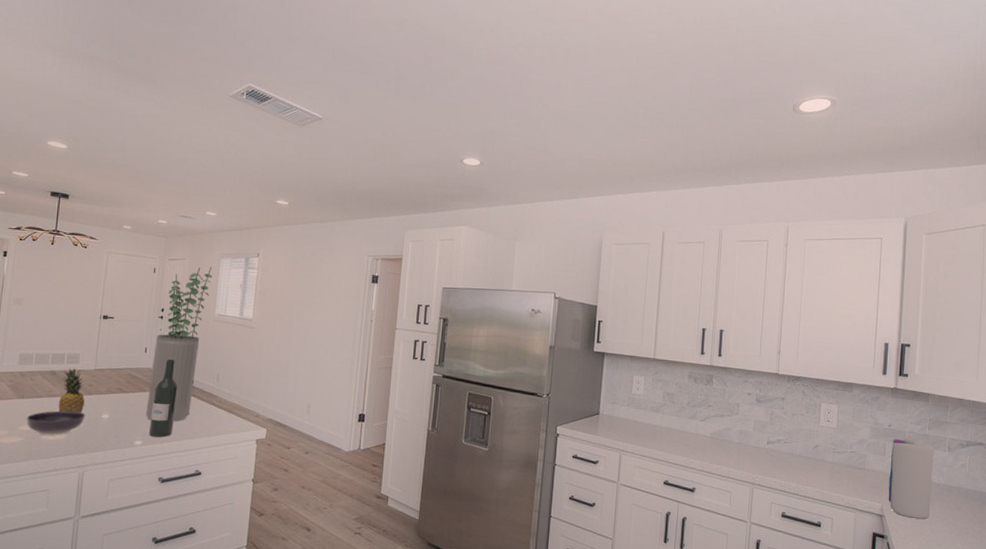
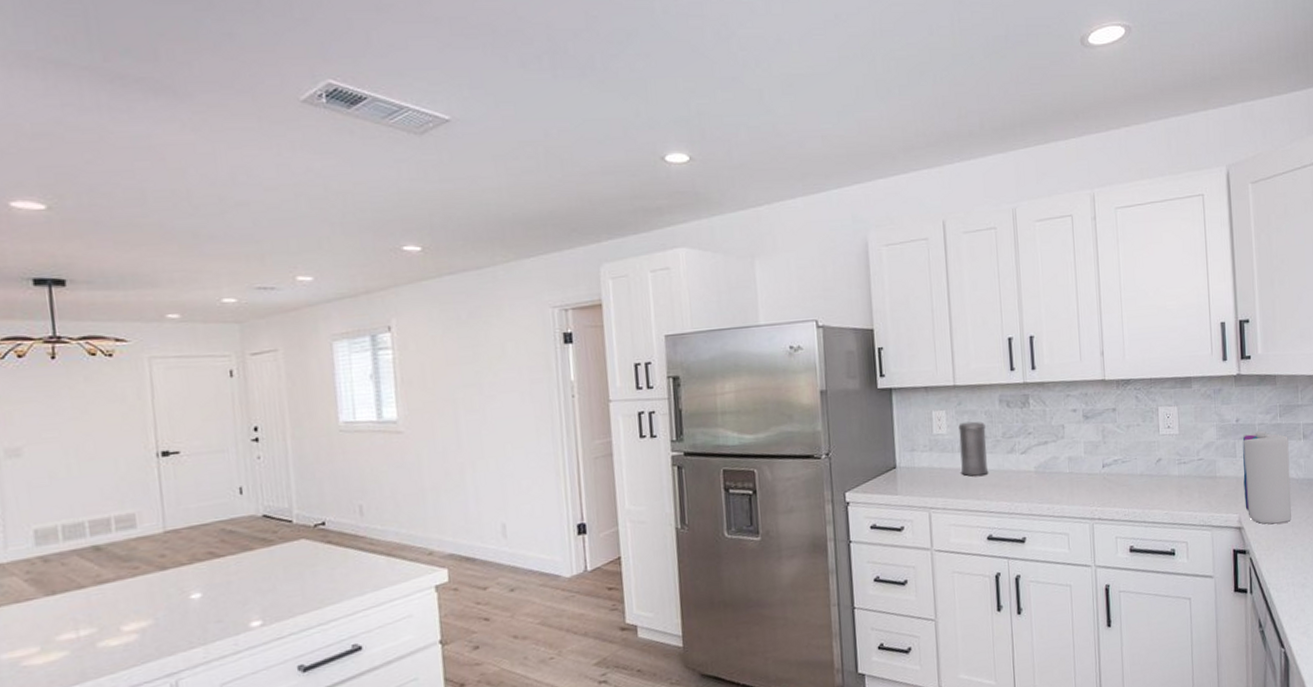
bowl: present [26,410,86,436] -> none [66,596,164,642]
fruit: present [58,368,85,414] -> none [113,535,160,603]
vase: present [146,266,212,422] -> none [253,354,328,590]
wine bottle: present [148,359,178,438] -> none [266,497,307,613]
canister: none [650,388,675,433] -> present [958,421,989,477]

